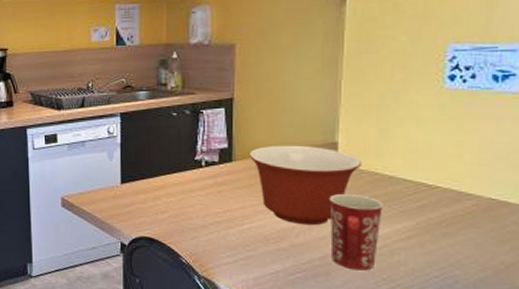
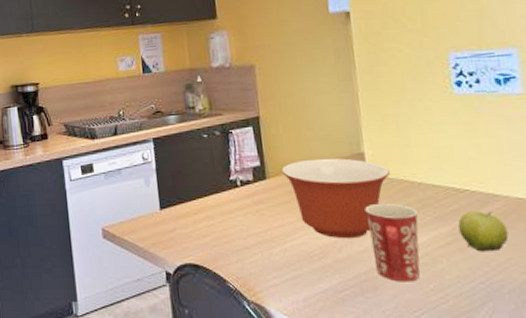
fruit: none [423,208,474,249] -> present [458,211,509,252]

